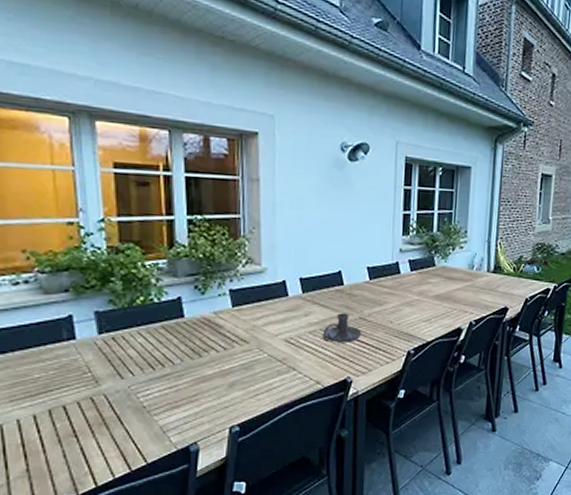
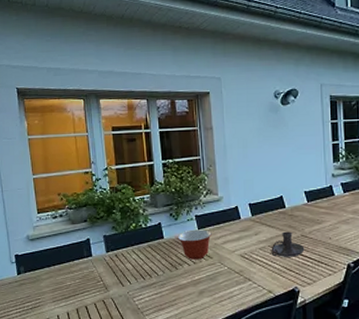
mixing bowl: none [203,307,250,345] -> present [177,229,212,260]

